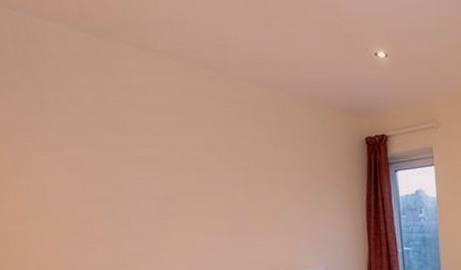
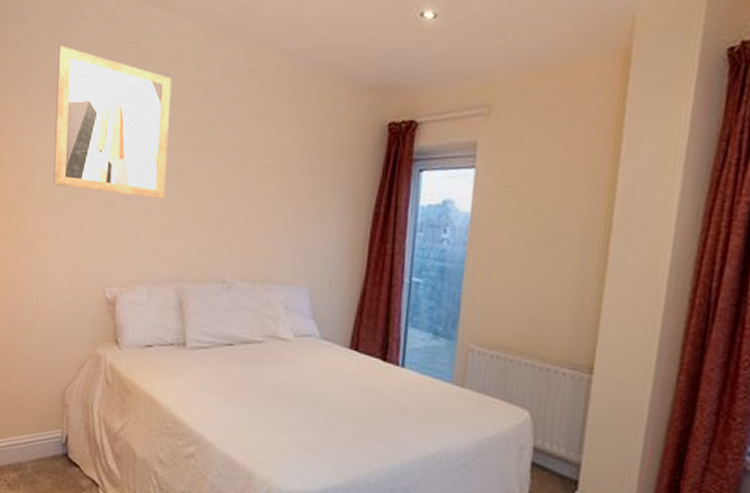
wall art: none [24,82,179,216] -> present [53,45,171,199]

